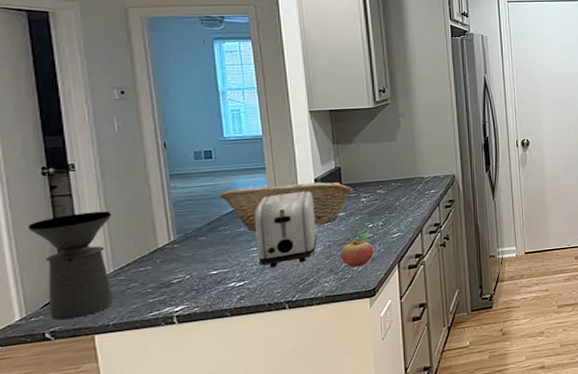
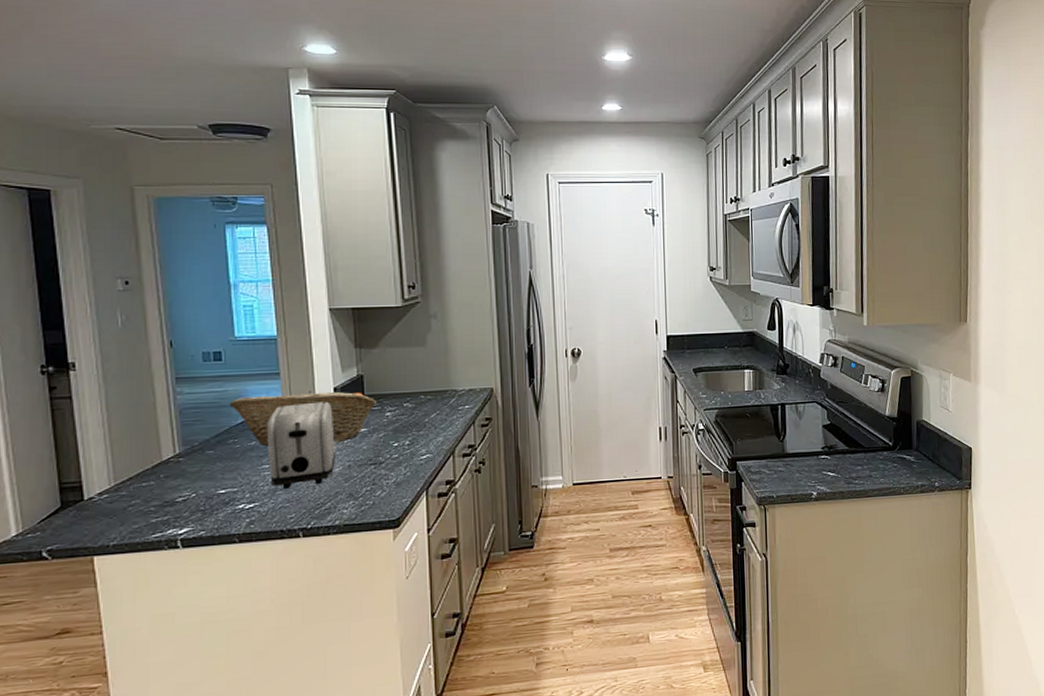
coffee maker: present [28,211,114,320] -> none [26,417,115,538]
fruit: present [340,232,374,268] -> none [361,452,399,493]

